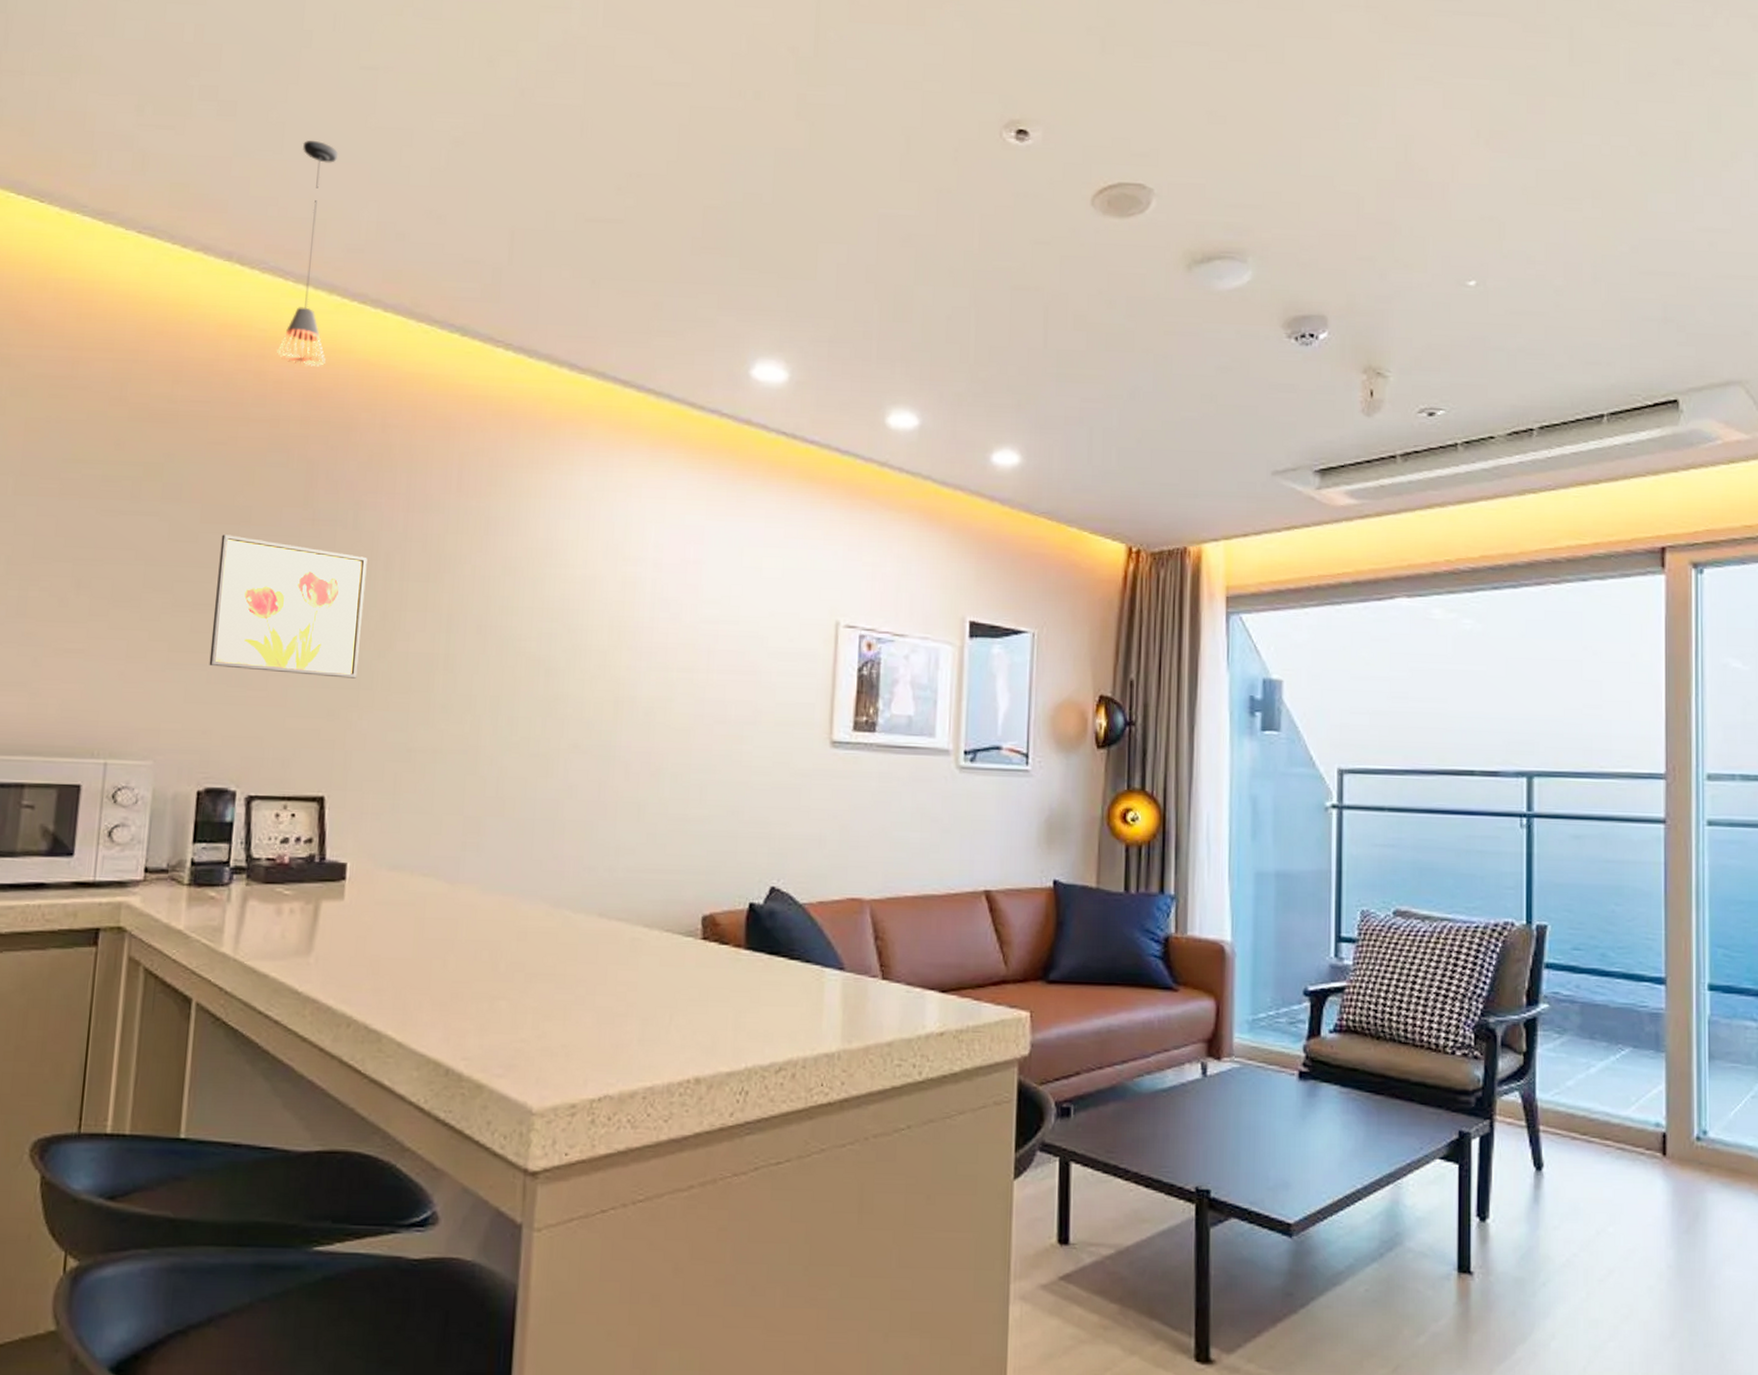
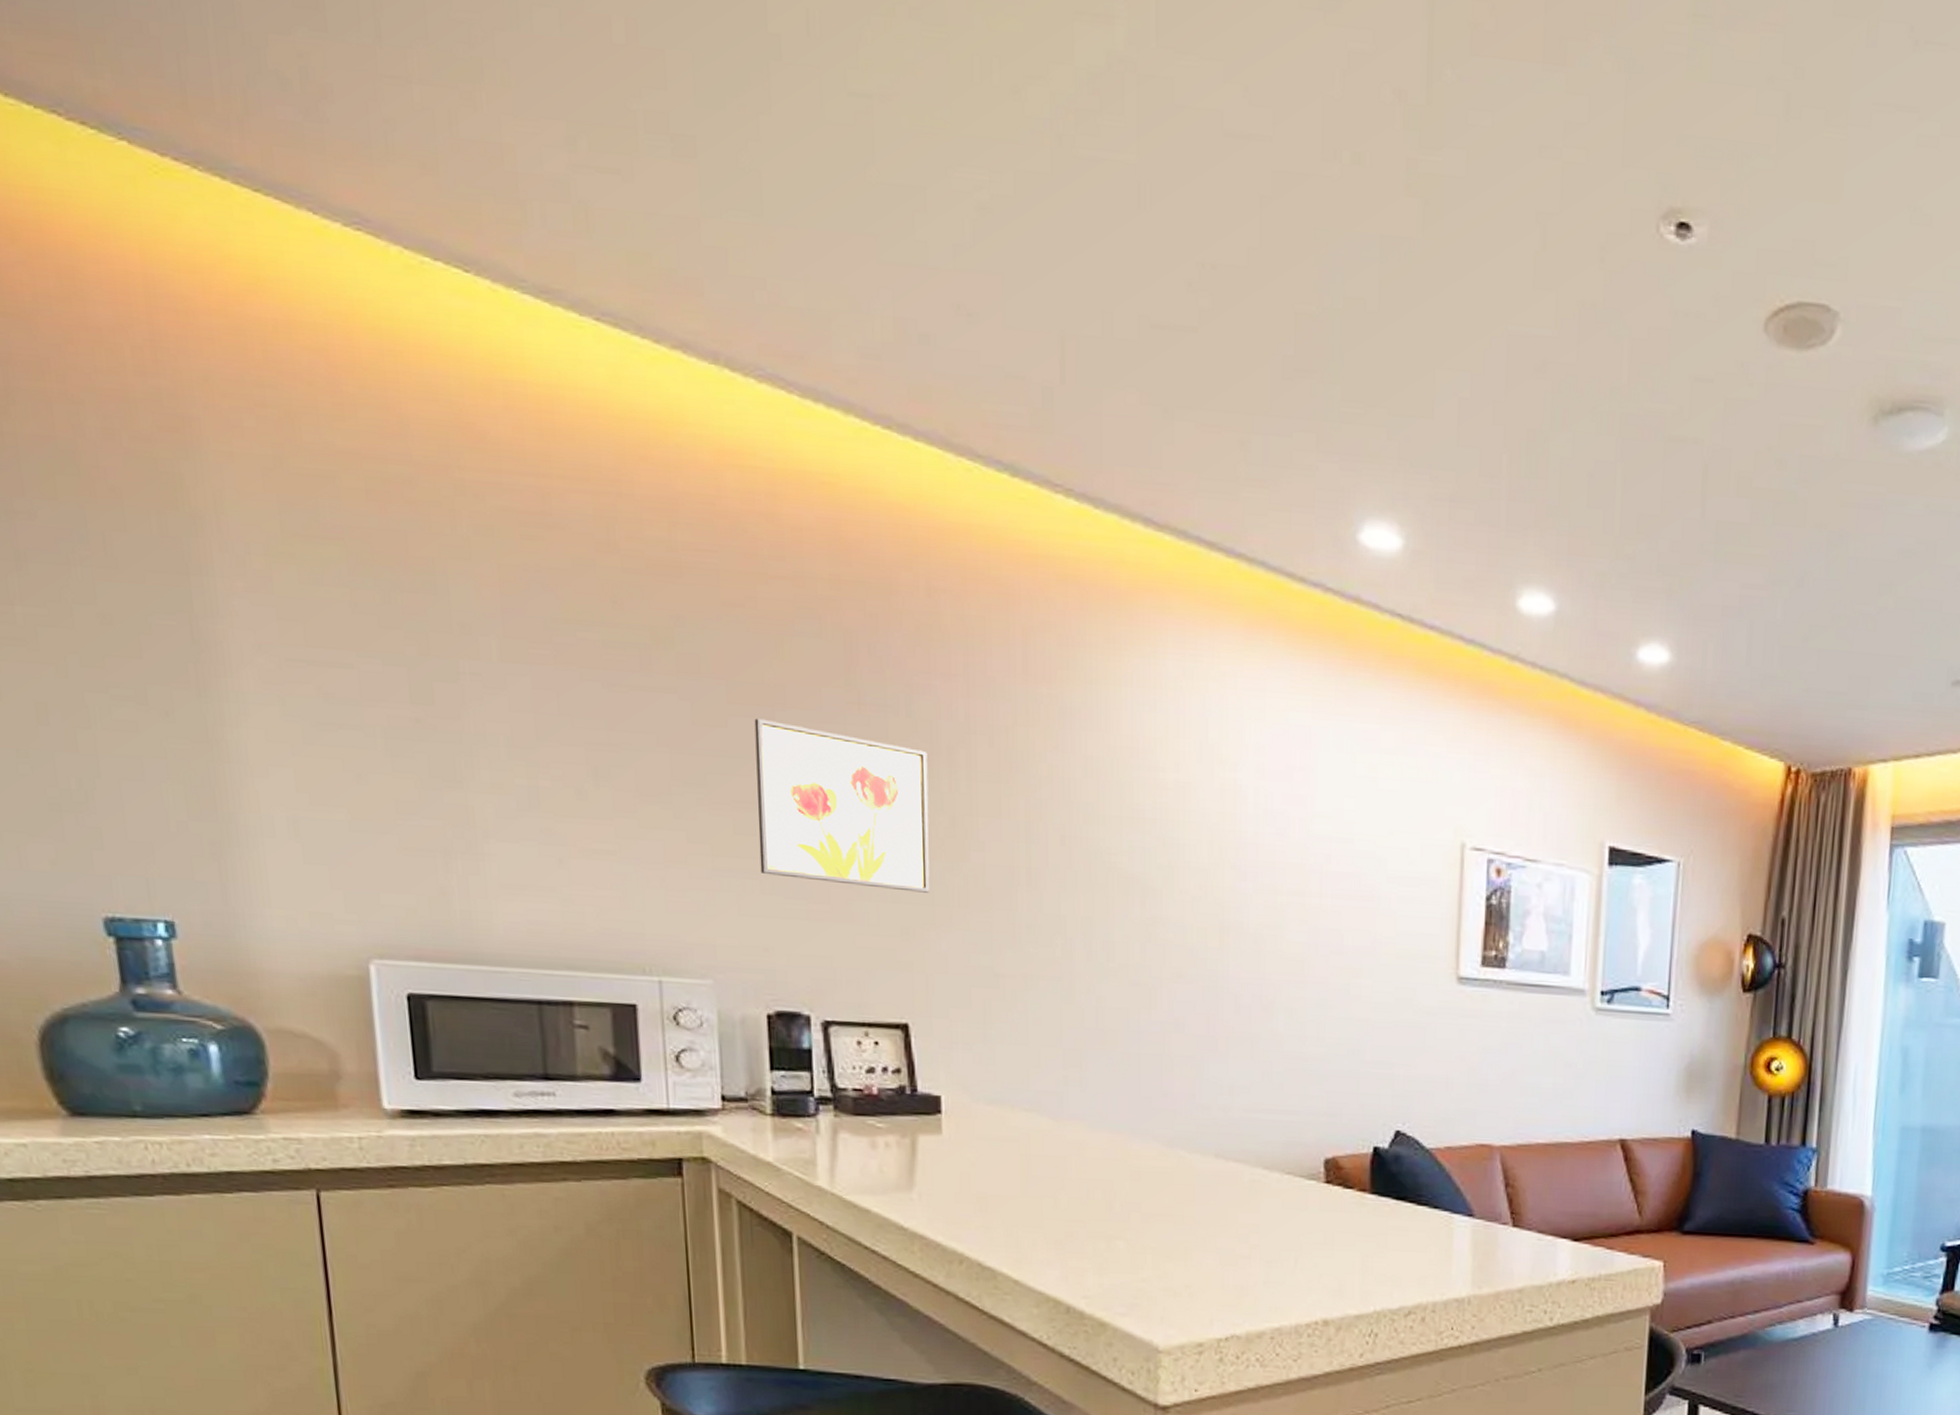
pendant light: present [277,141,339,367] -> none [788,198,850,511]

